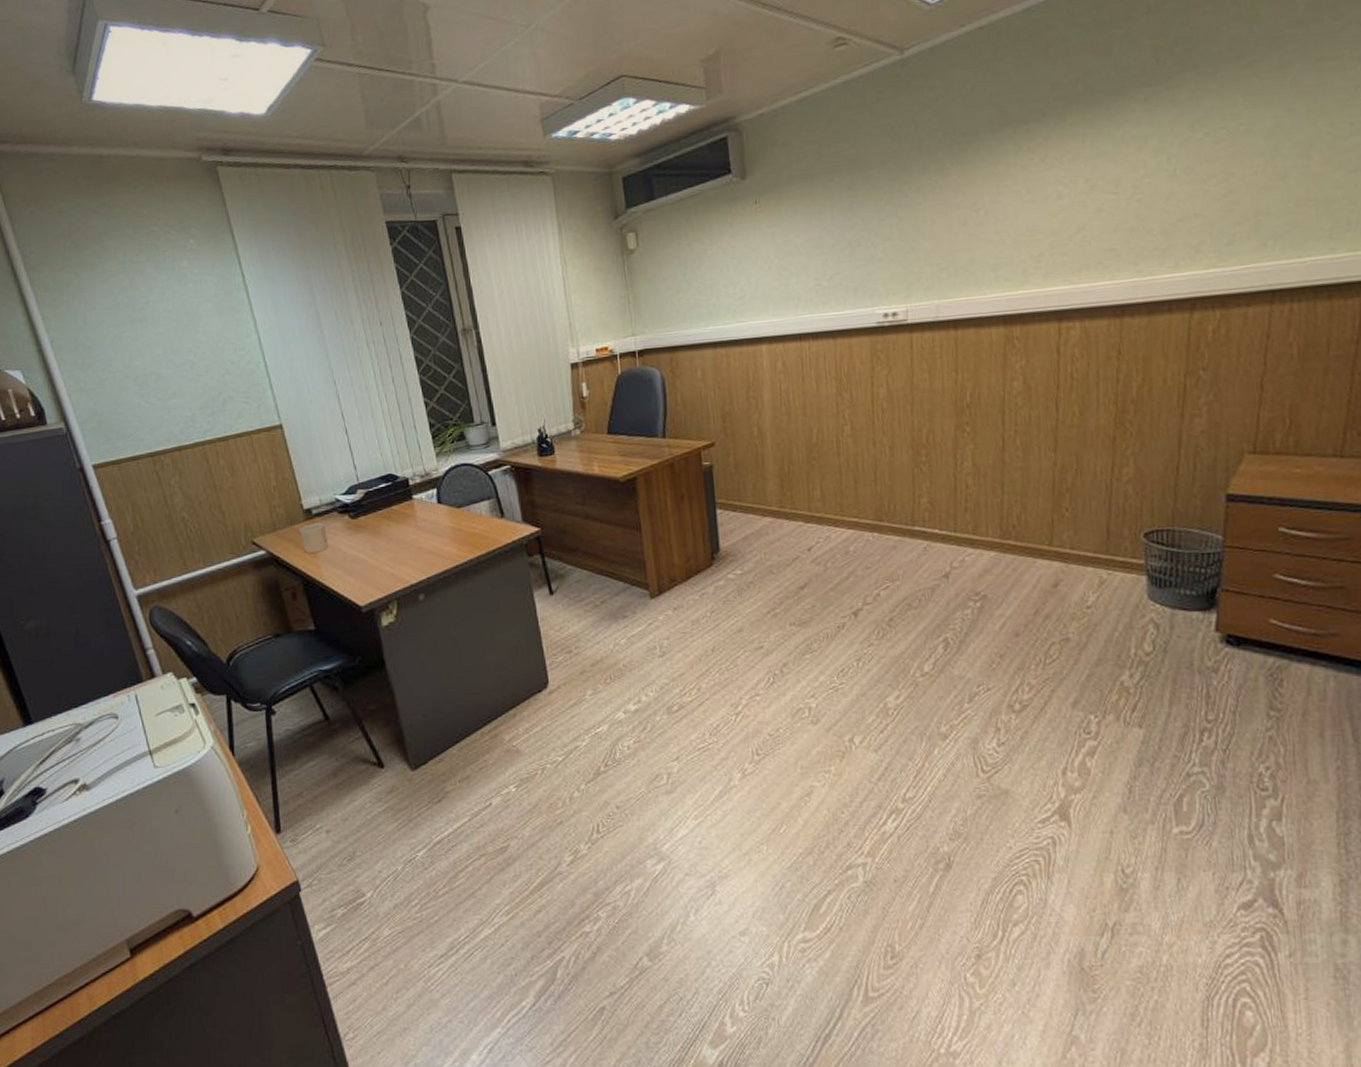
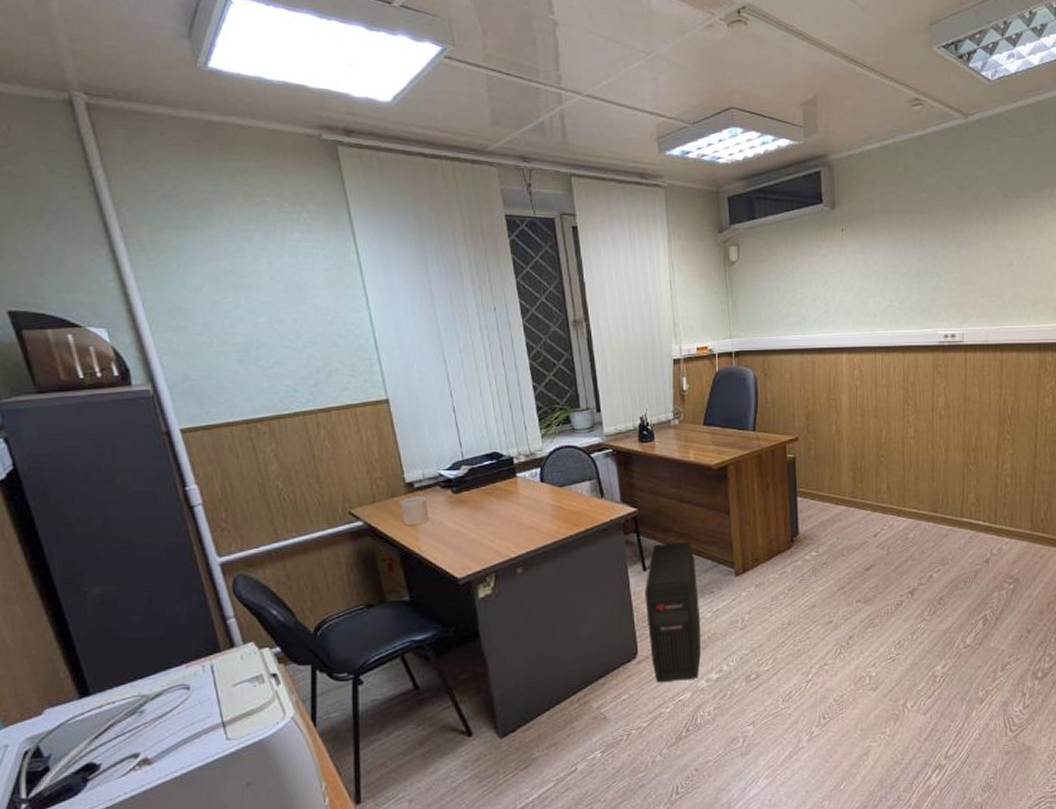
computer tower: none [552,561,617,715] -> present [644,541,701,683]

